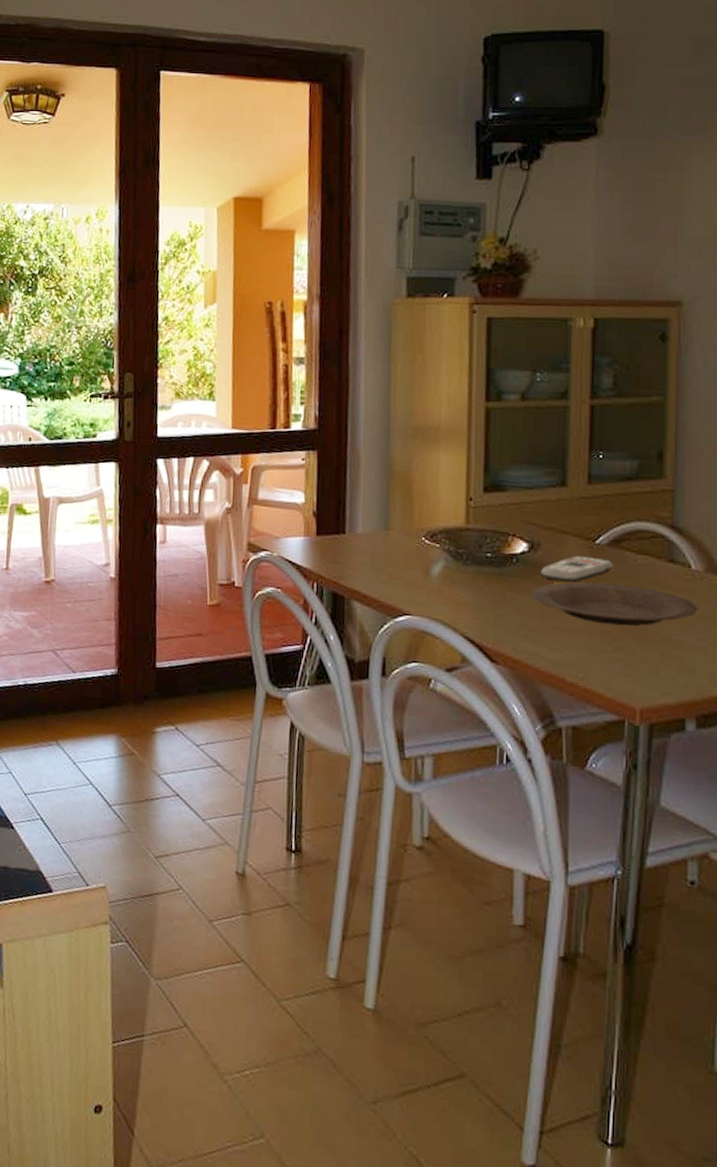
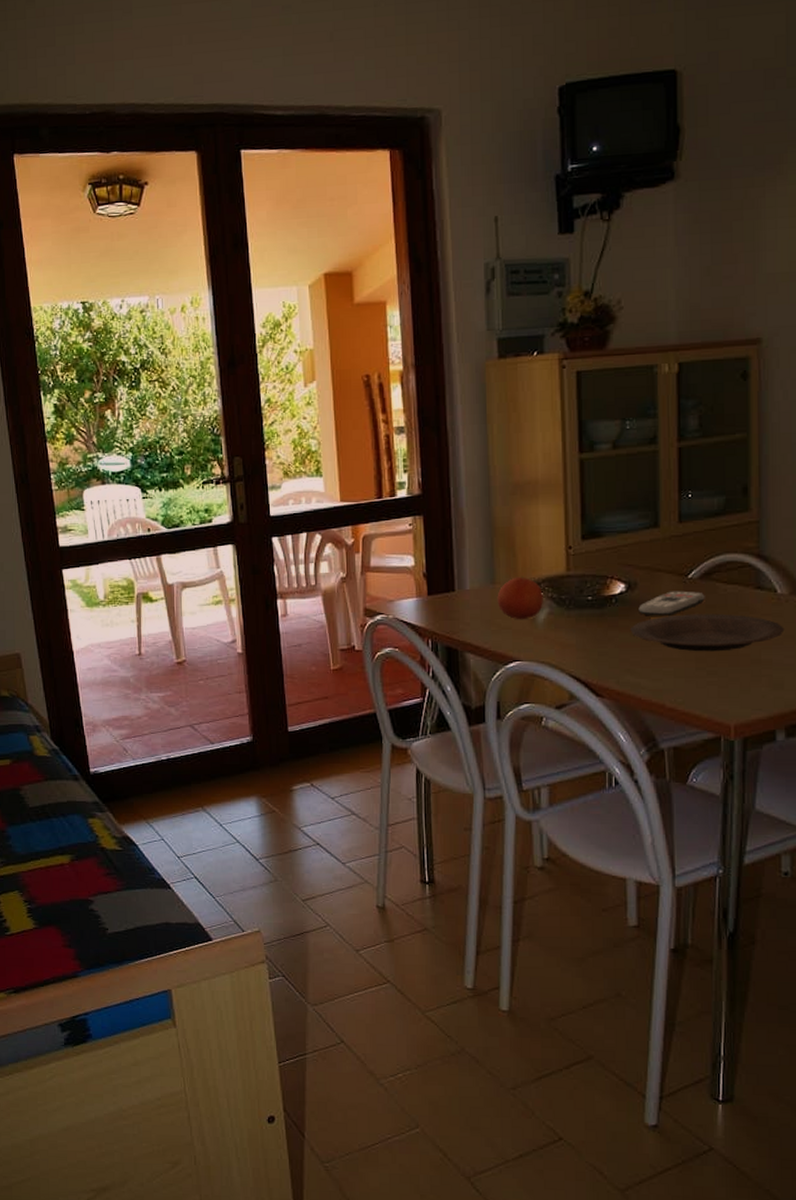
fruit: none [389,524,439,572] -> present [497,576,543,620]

